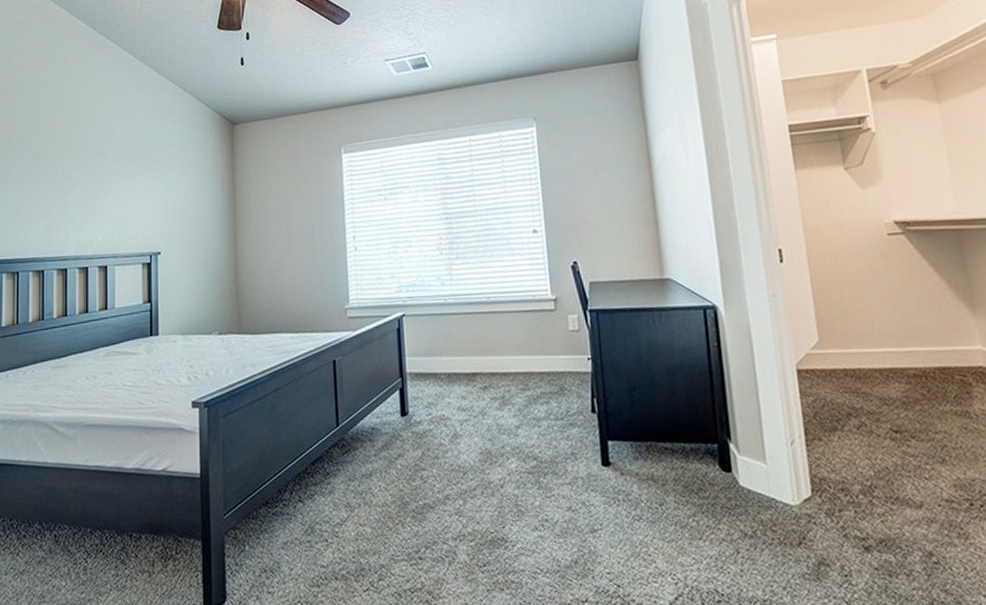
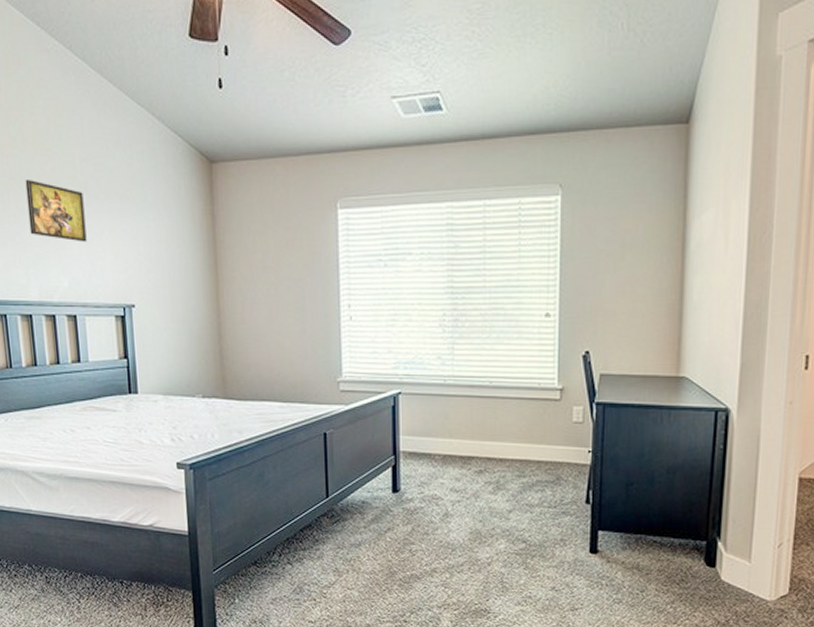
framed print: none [72,150,122,201] -> present [25,179,87,242]

